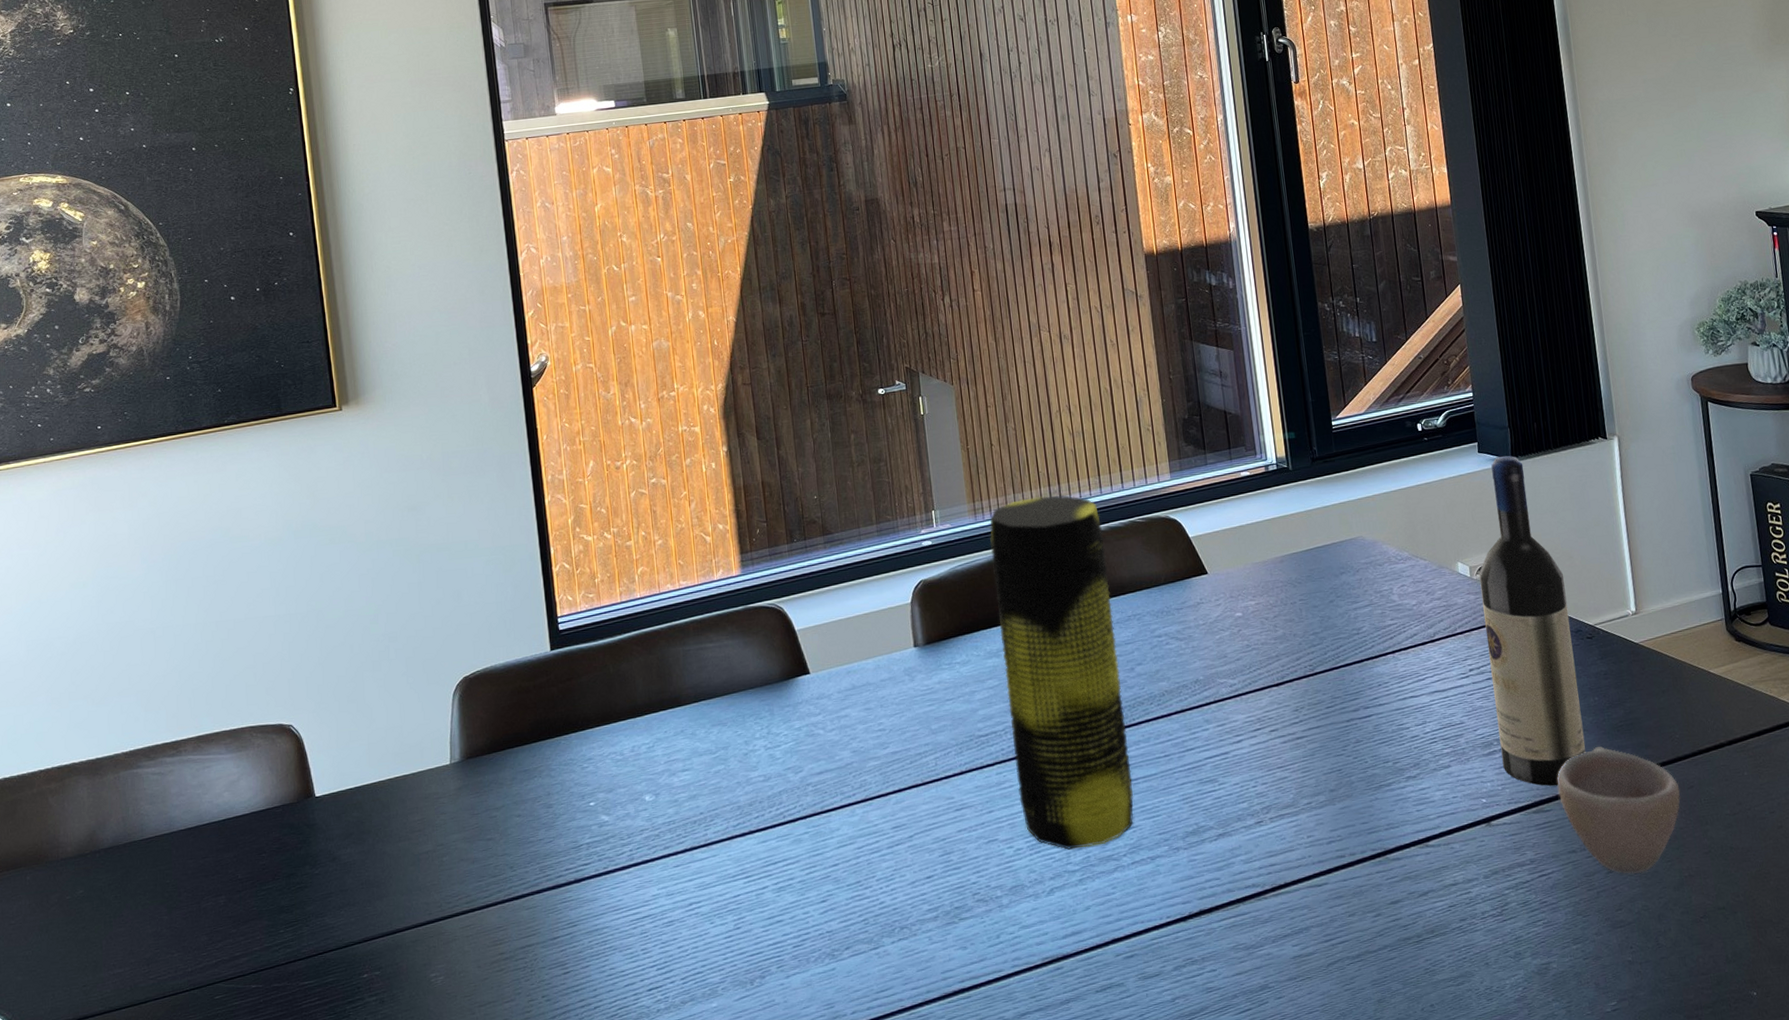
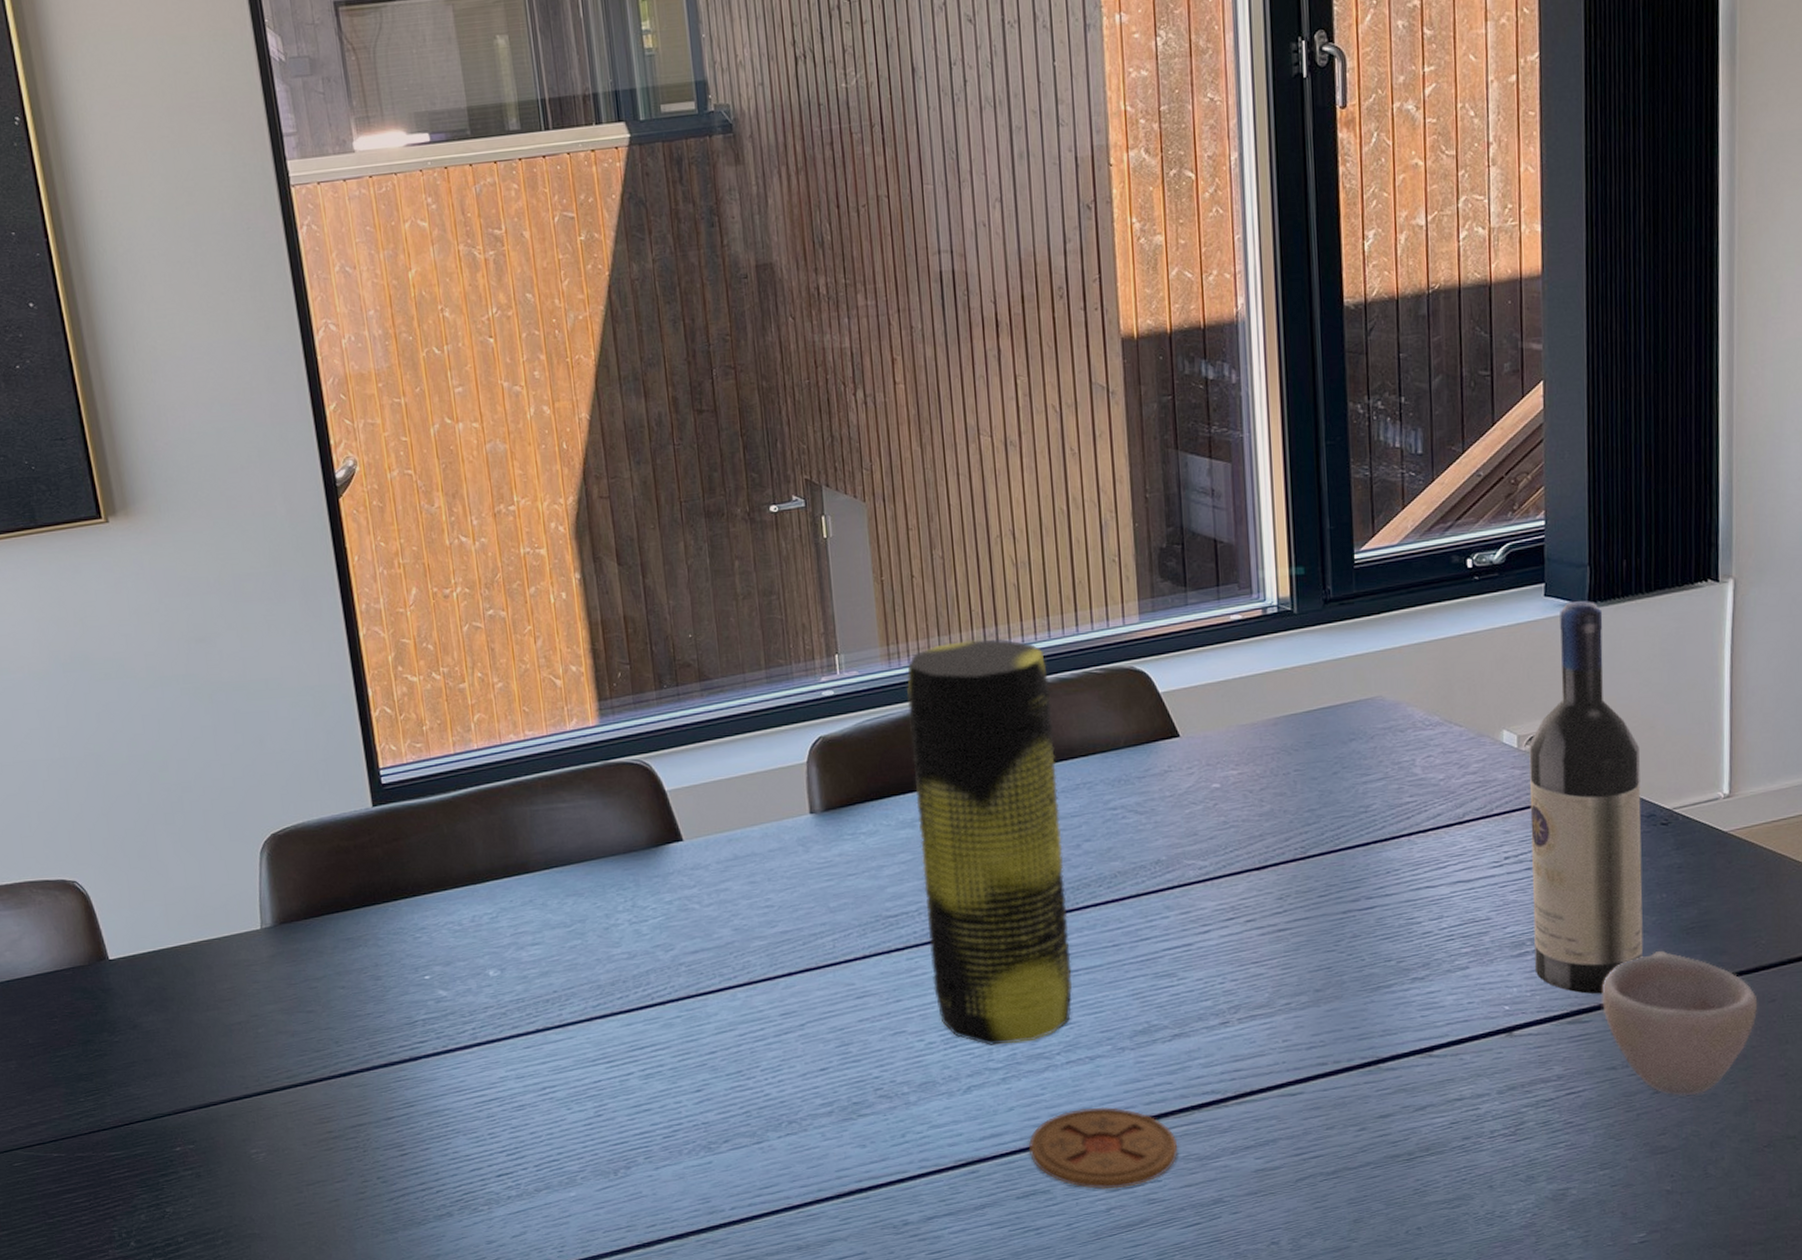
coaster: none [1104,903,1228,981] -> present [1028,1107,1177,1190]

